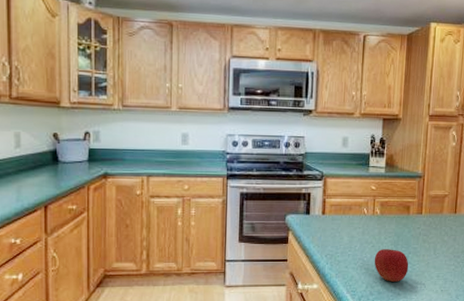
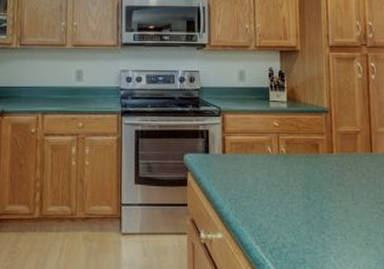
apple: present [374,249,409,282] -> none [283,193,325,232]

